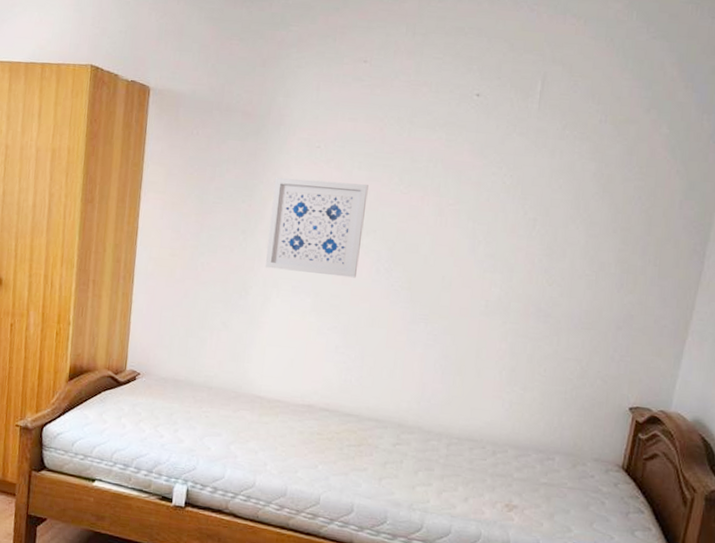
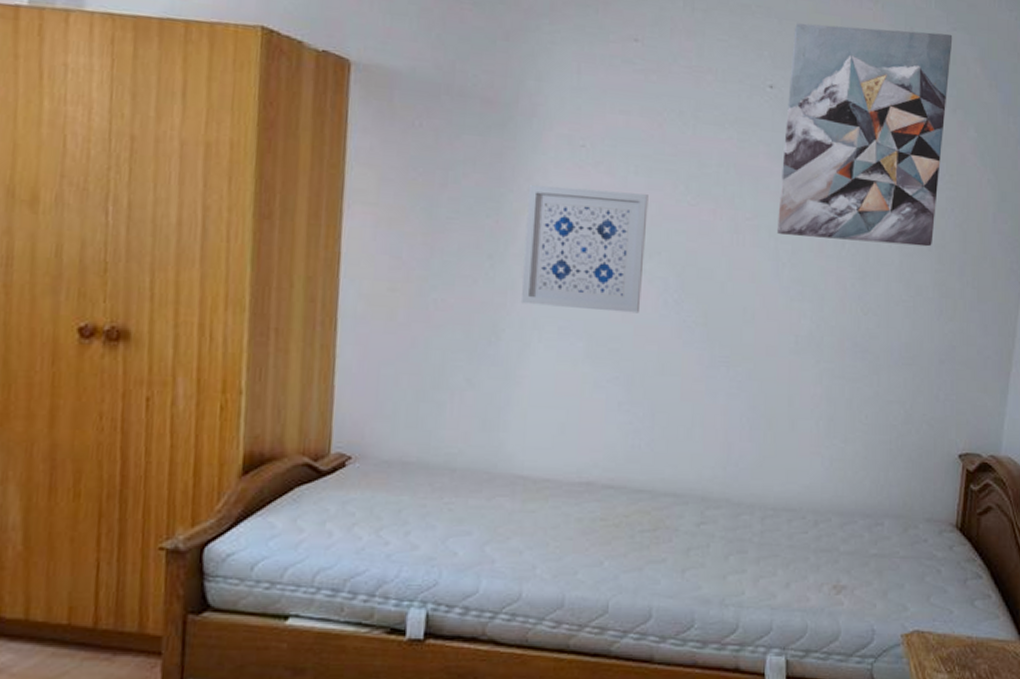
wall art: none [475,40,652,229] -> present [777,23,953,247]

